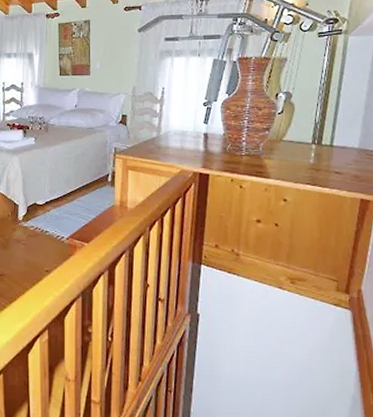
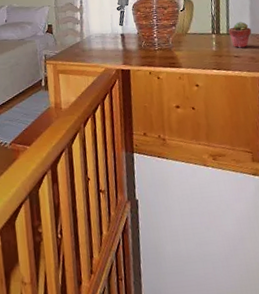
potted succulent: none [331,133,361,163] -> present [228,22,252,48]

